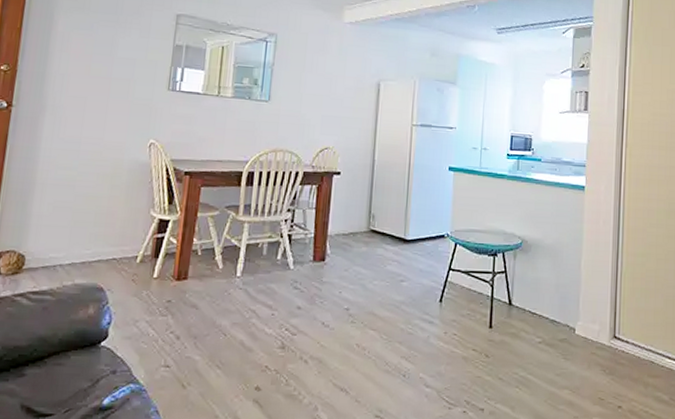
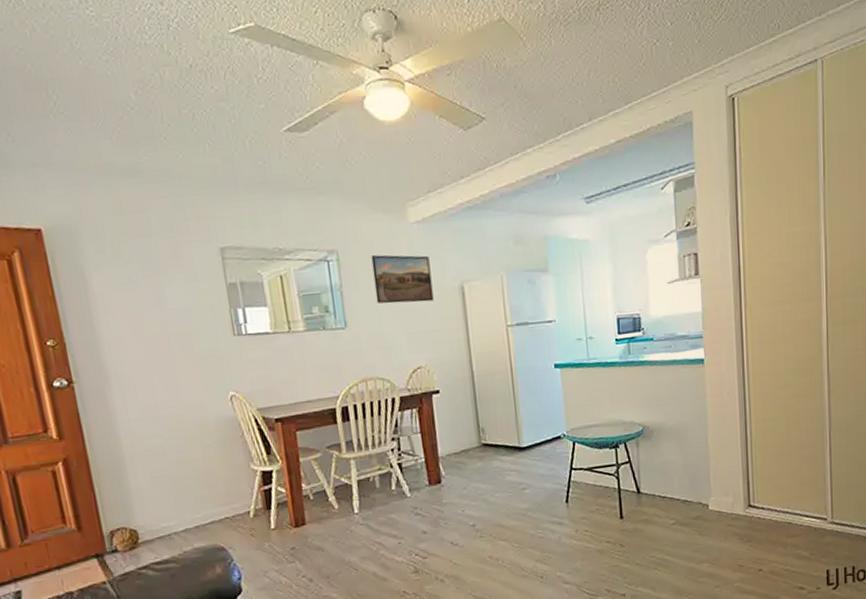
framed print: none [301,44,355,92] -> present [371,254,434,304]

